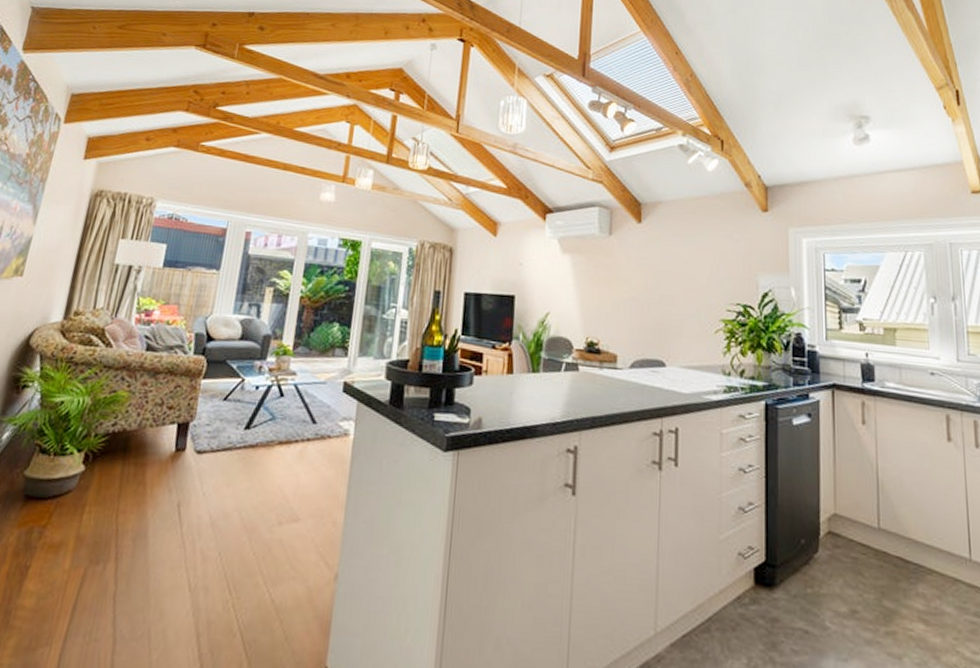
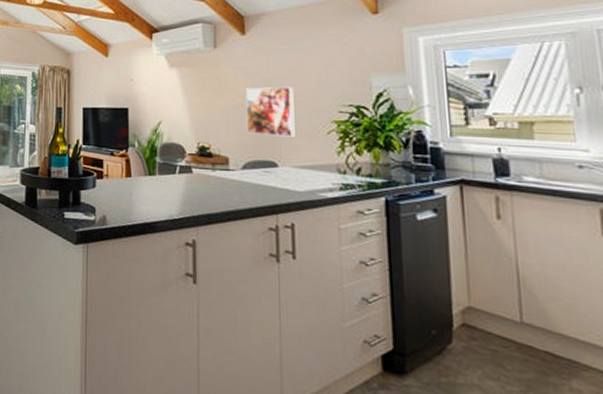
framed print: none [636,280,685,335] -> present [245,86,295,137]

